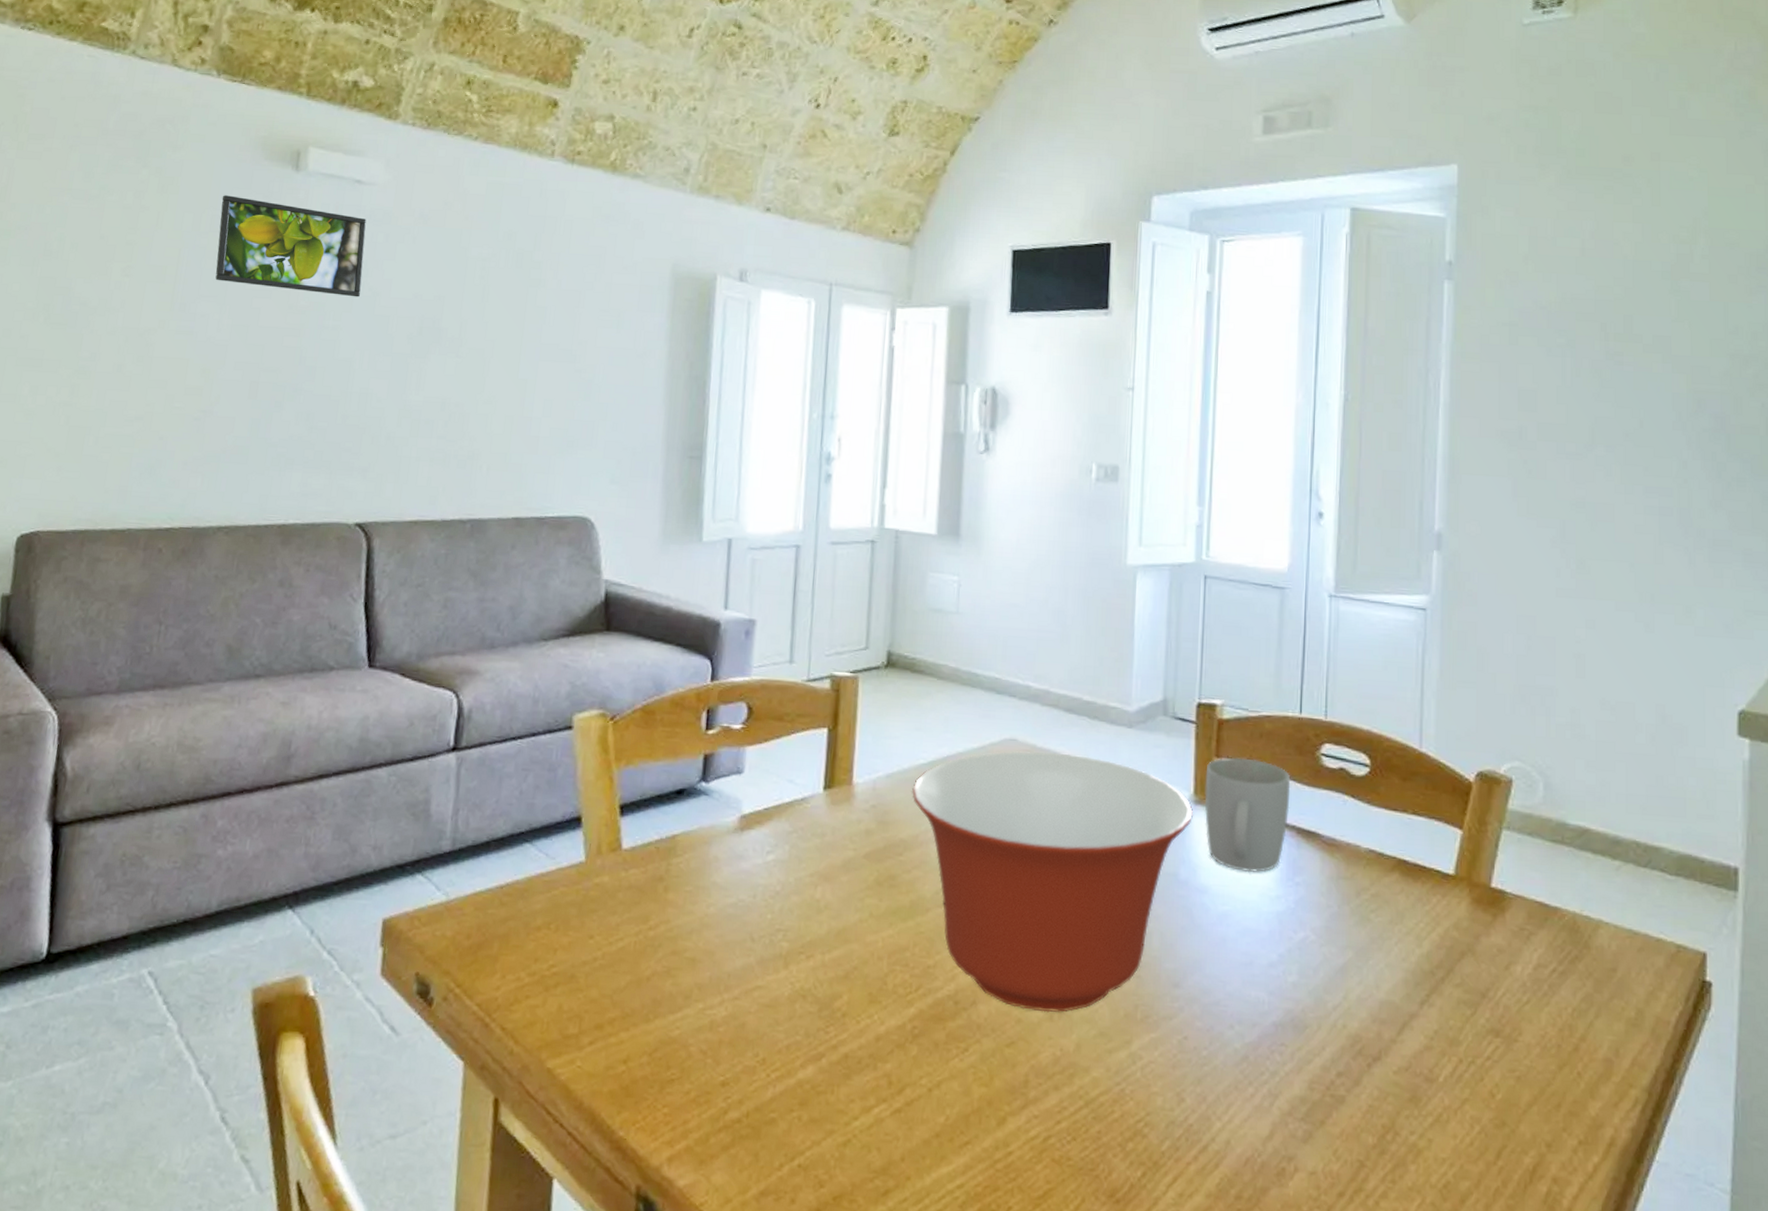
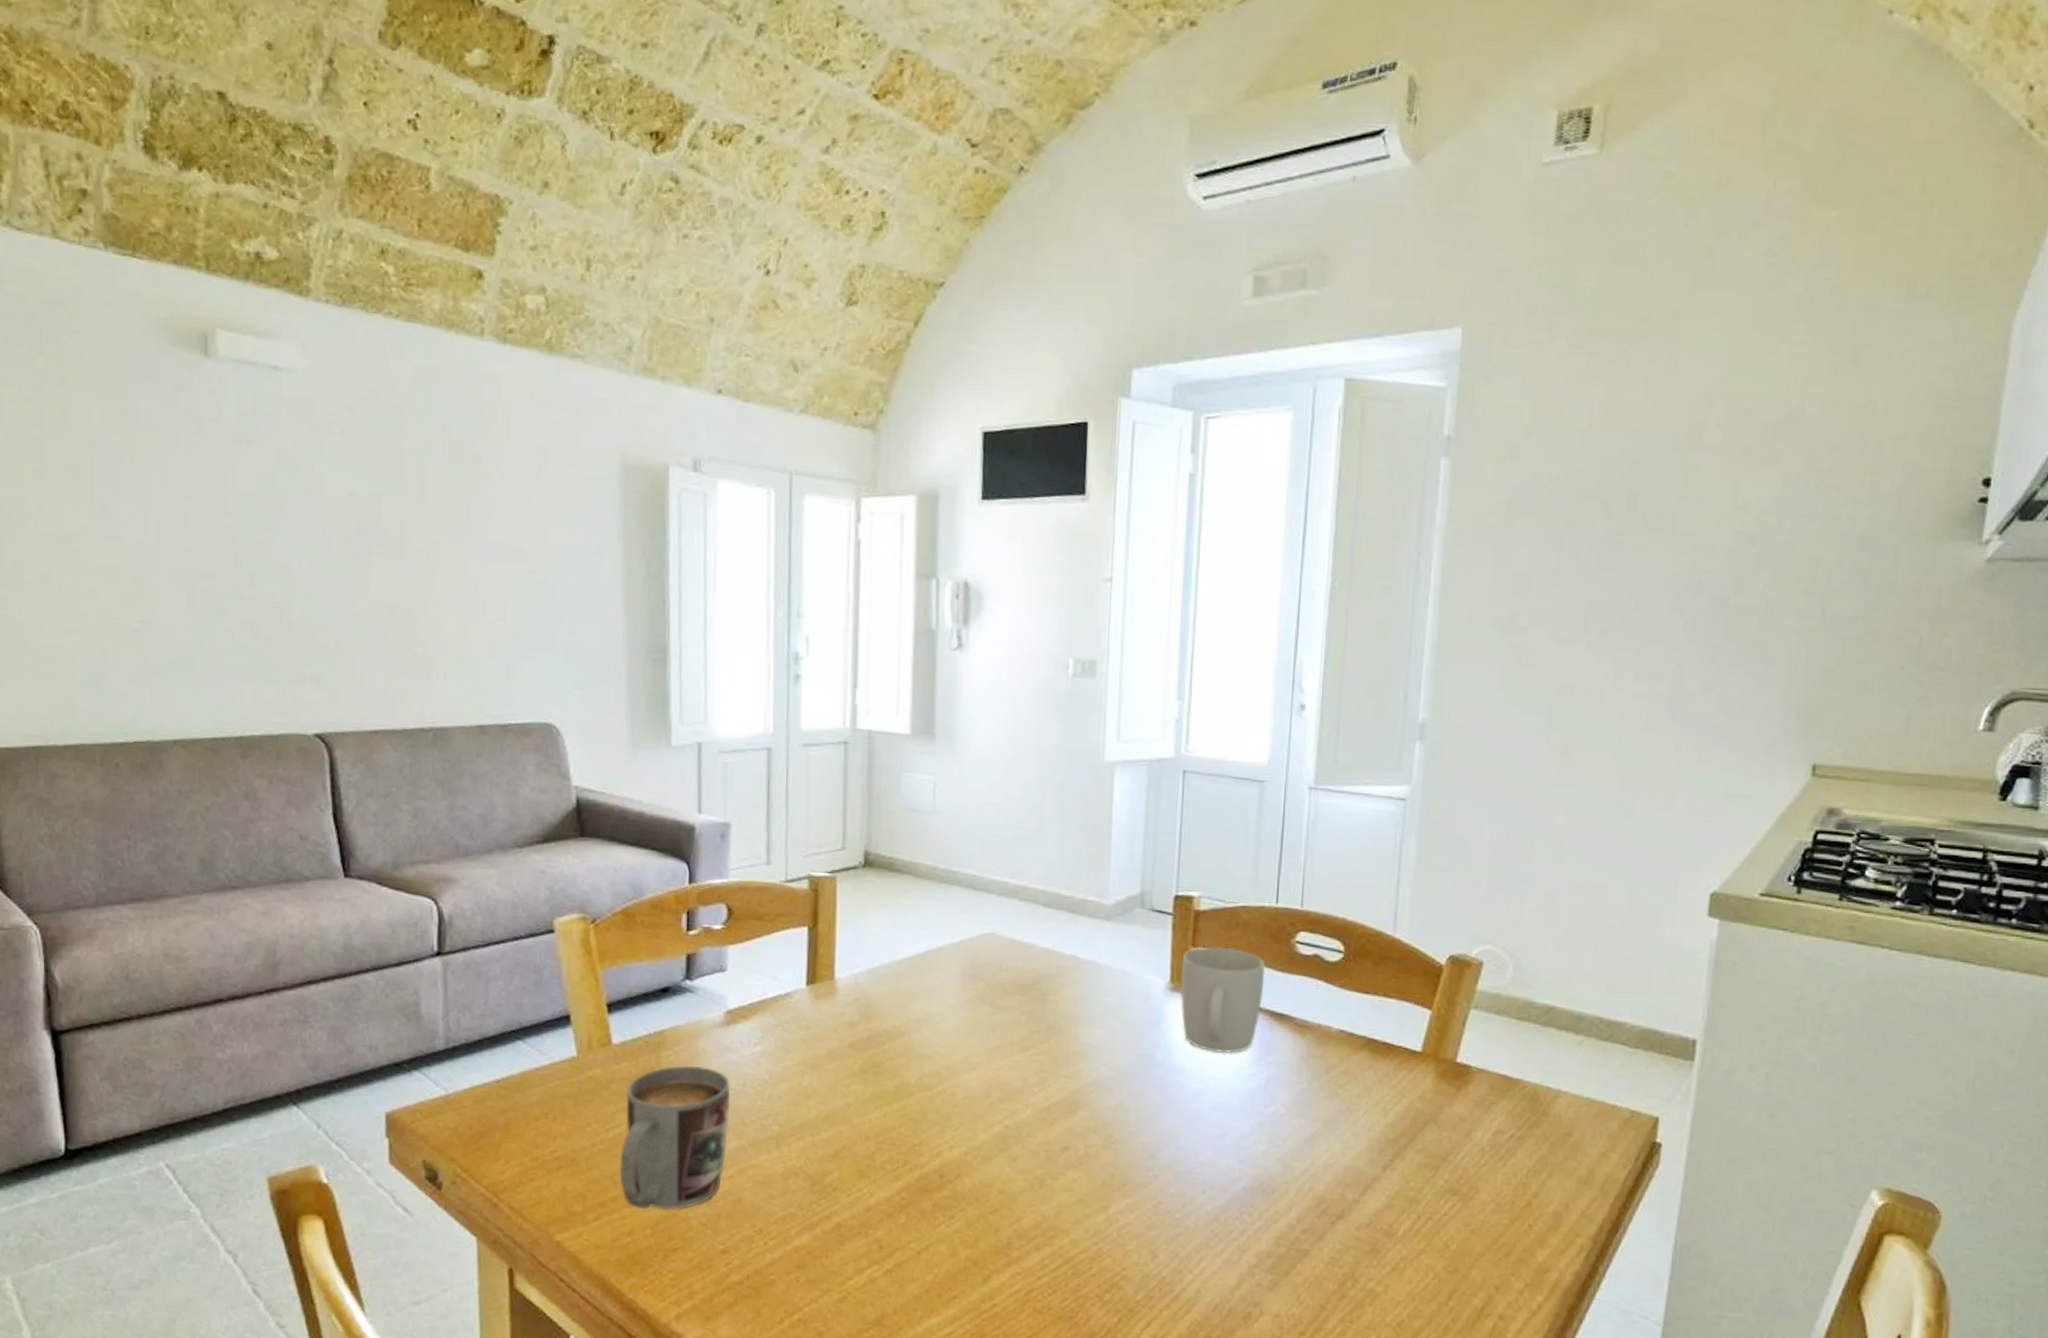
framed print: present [215,195,367,297] -> none [129,385,292,496]
mug: none [619,874,741,1034] -> present [619,1066,731,1210]
mixing bowl: present [911,751,1194,1013] -> none [892,945,1170,1183]

